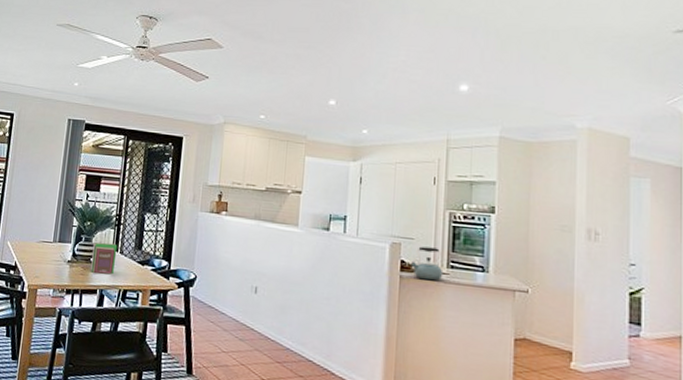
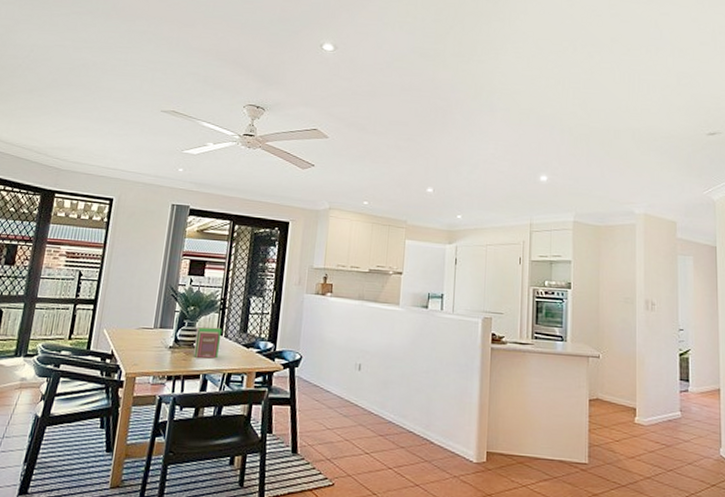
kettle: present [408,246,444,281] -> none [498,320,529,351]

